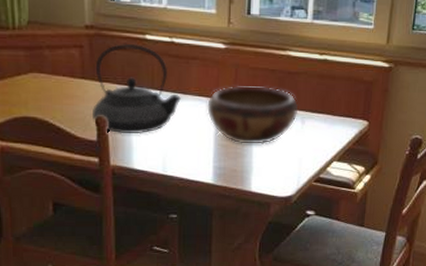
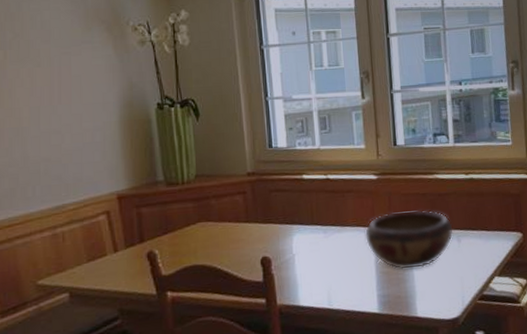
teapot: present [91,43,181,135] -> none [256,184,340,272]

